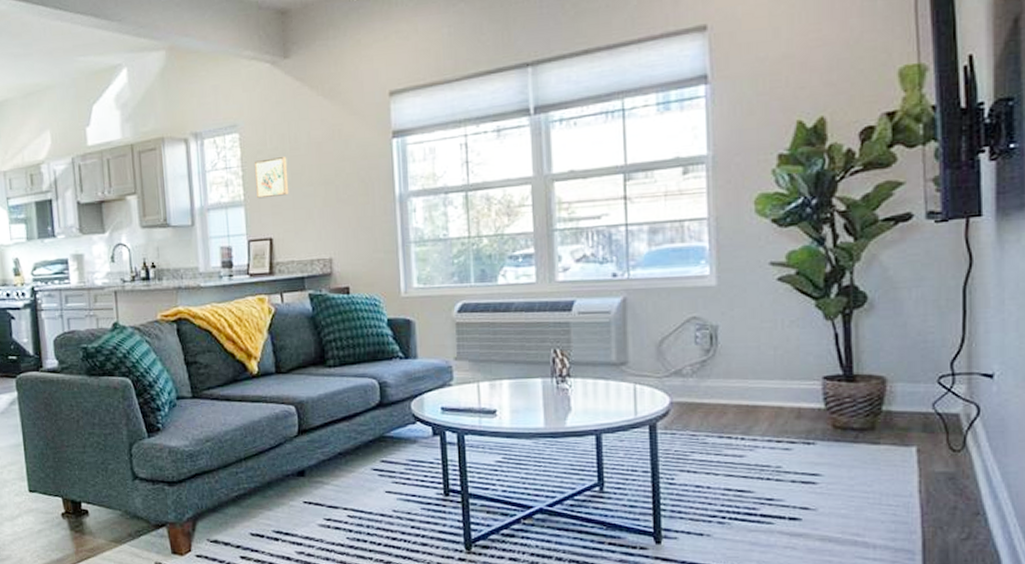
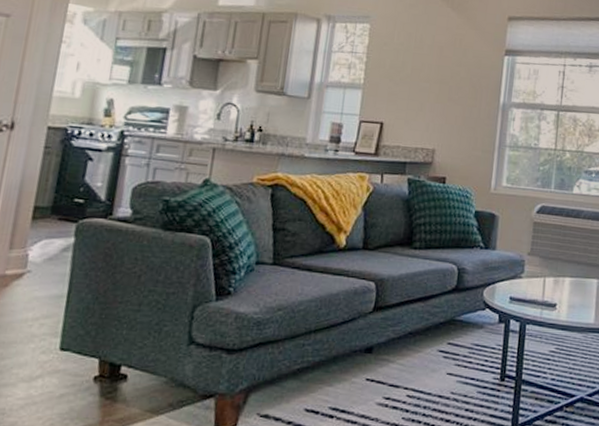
wall art: present [254,157,289,199] -> none [376,51,410,87]

